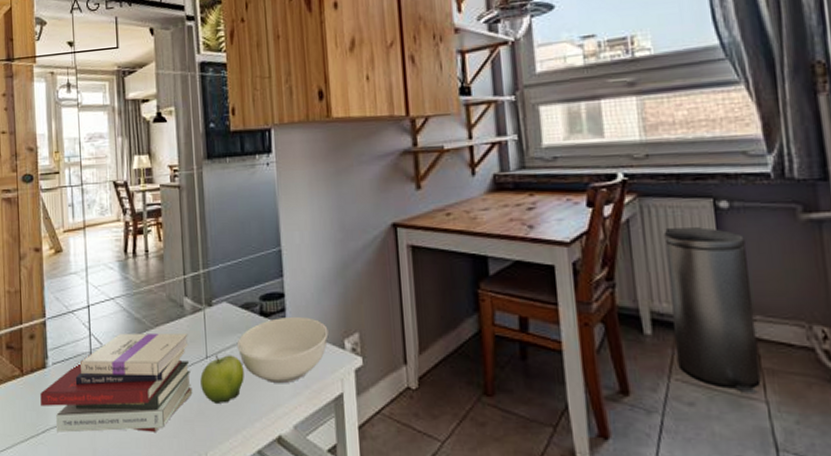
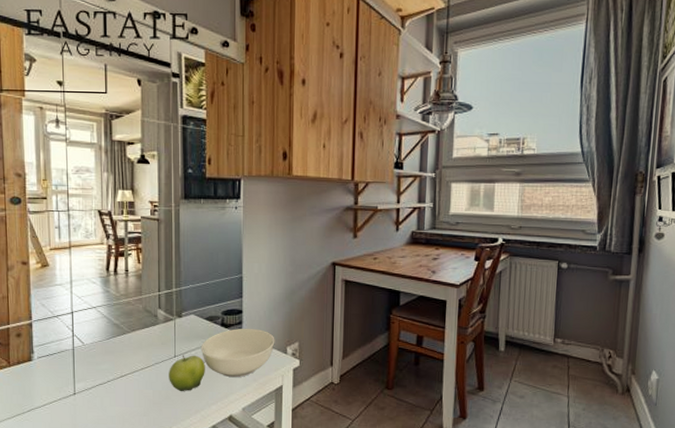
books: present [40,333,193,433] -> none [26,335,162,412]
pedal bin: present [663,227,761,395] -> none [518,280,574,392]

